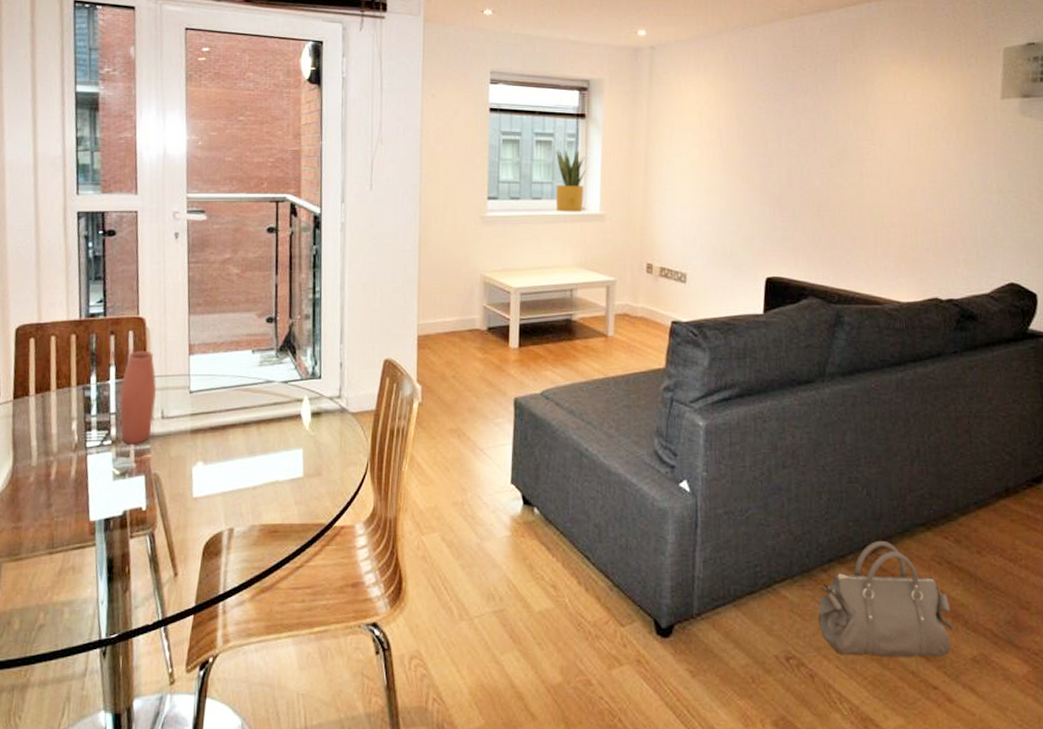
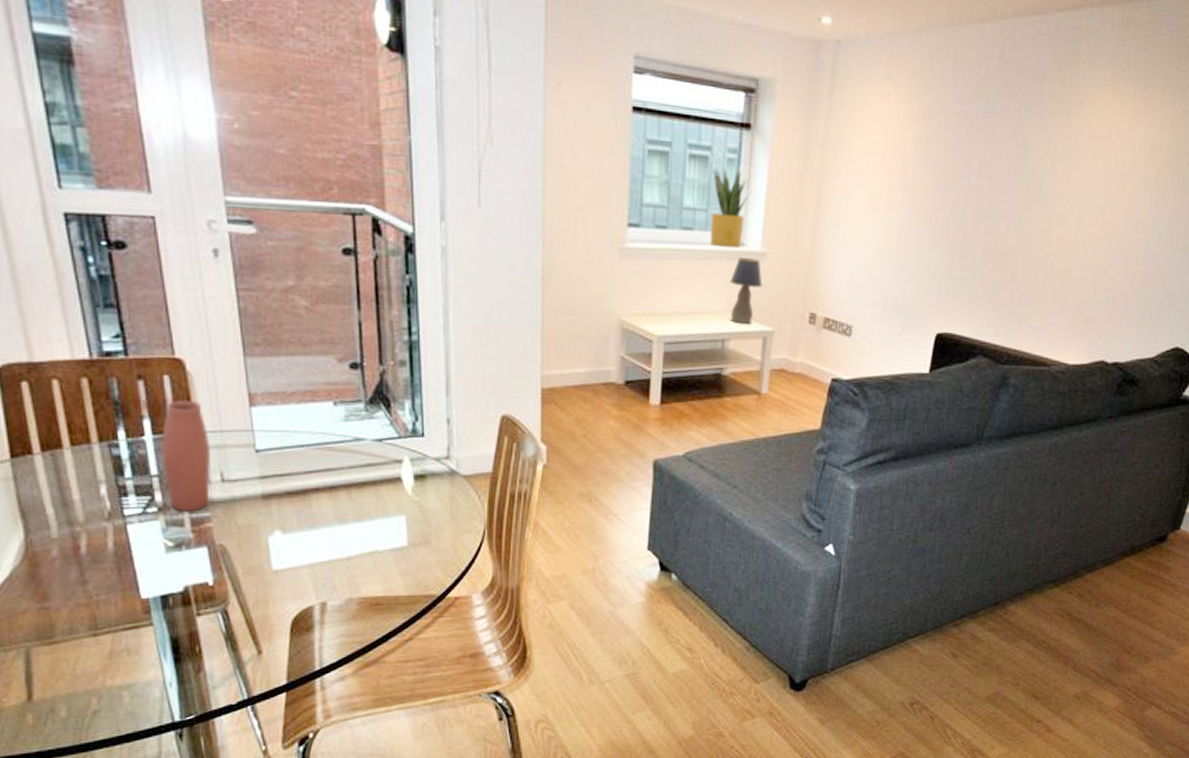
table lamp: none [574,219,603,276] -> present [729,257,763,325]
shoulder bag: present [818,540,954,658] -> none [944,596,1064,699]

